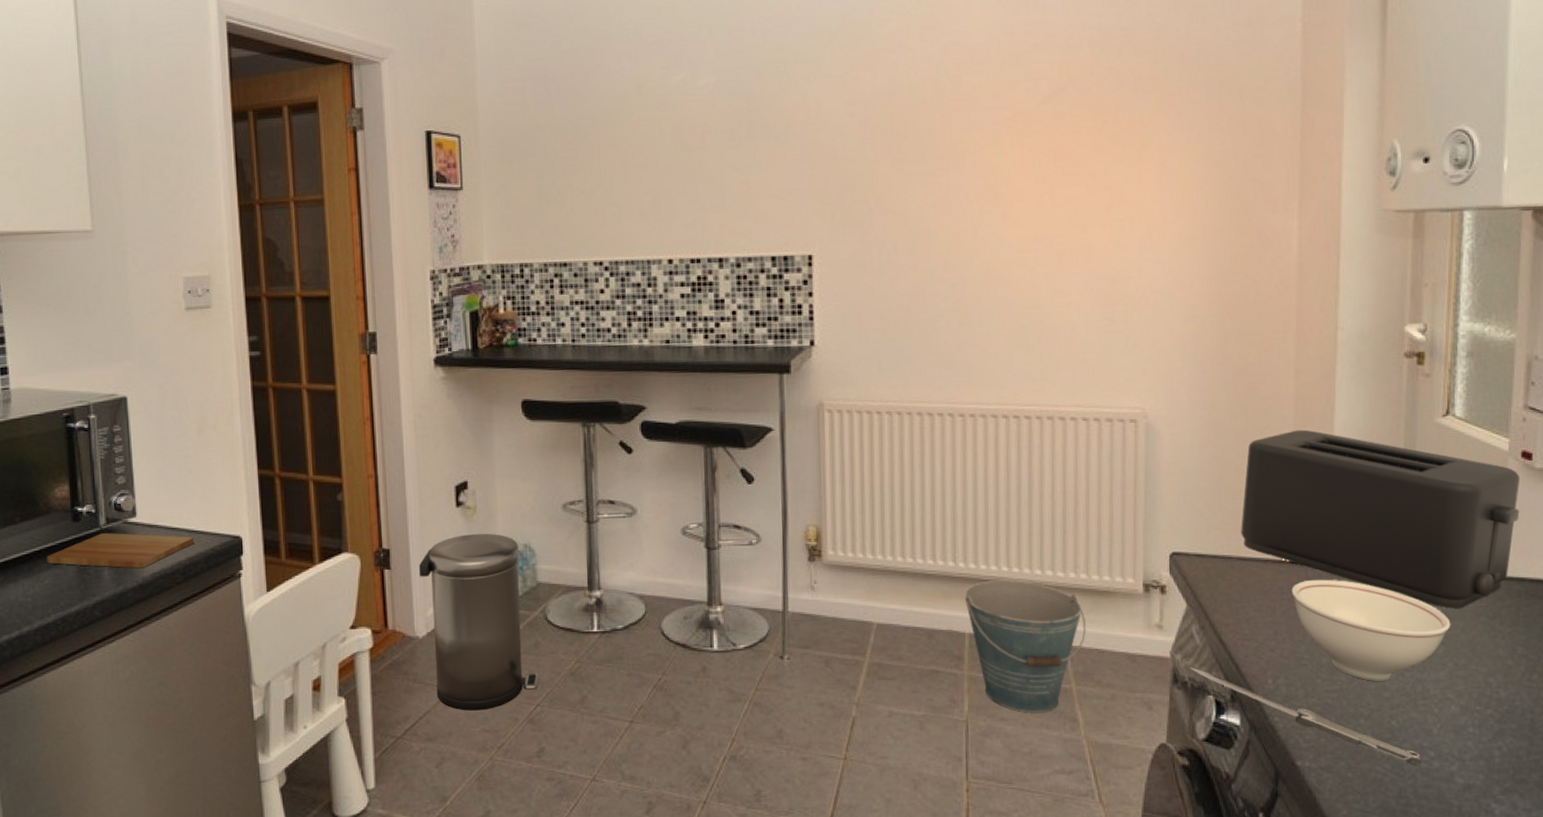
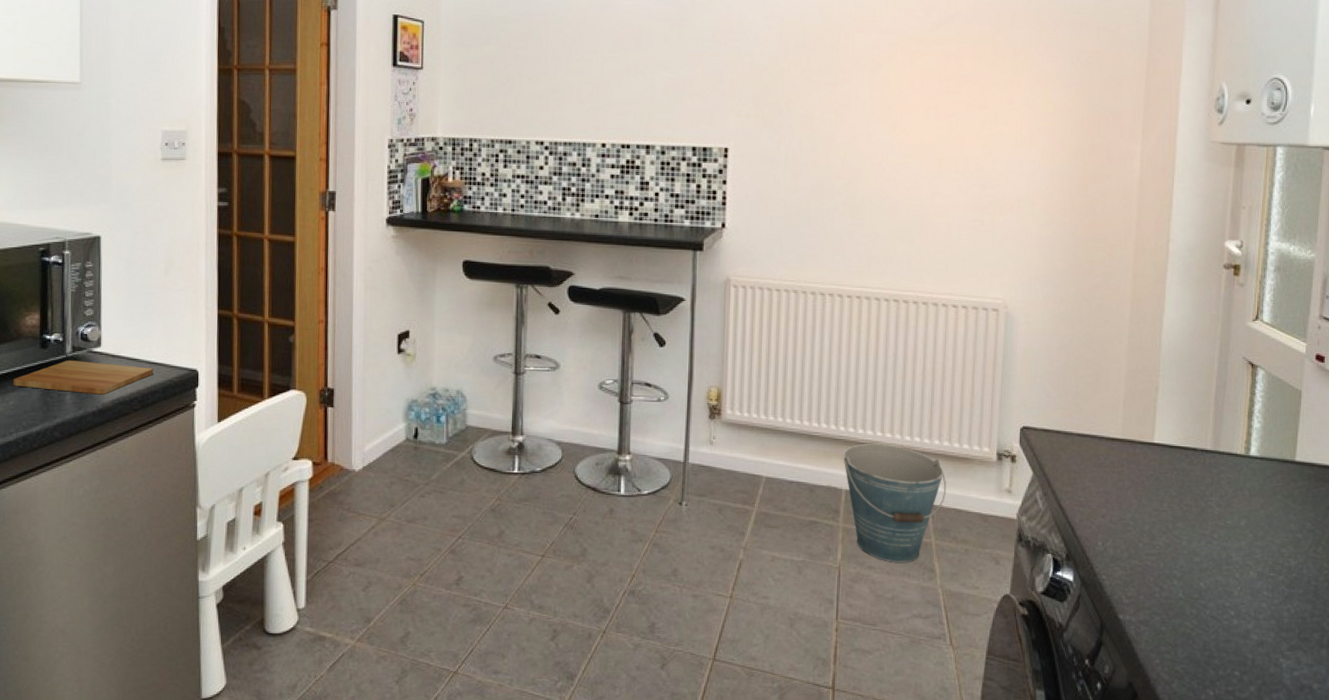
pedal bin: present [419,534,540,711] -> none [360,379,464,540]
knife: present [1188,667,1422,765] -> none [1032,528,1224,622]
toaster: present [1241,429,1520,609] -> none [1081,325,1314,487]
bowl: present [1291,579,1451,681] -> none [1121,456,1253,547]

